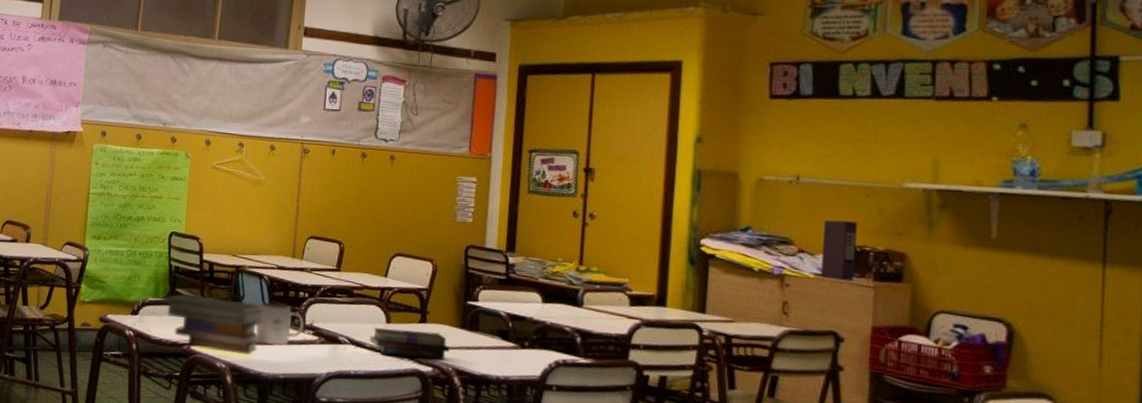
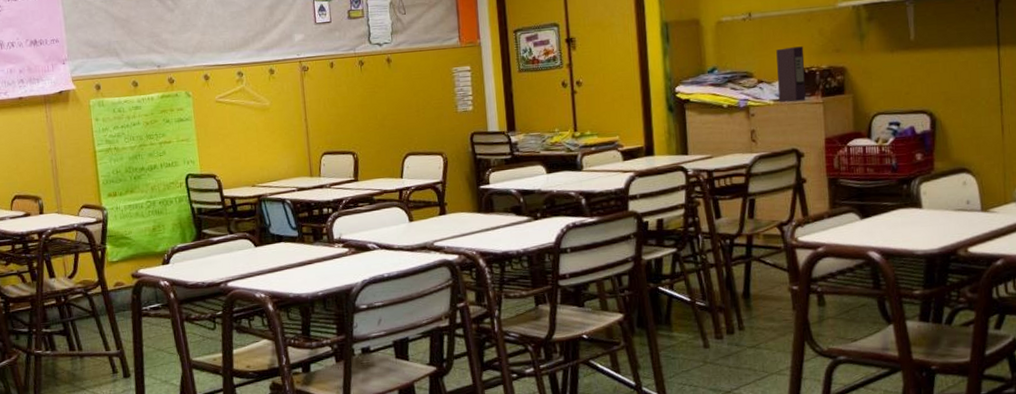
books: present [162,294,263,356] -> none [191,229,293,284]
mug: present [256,302,305,346] -> none [287,223,334,266]
books: present [369,328,450,360] -> none [396,221,471,252]

